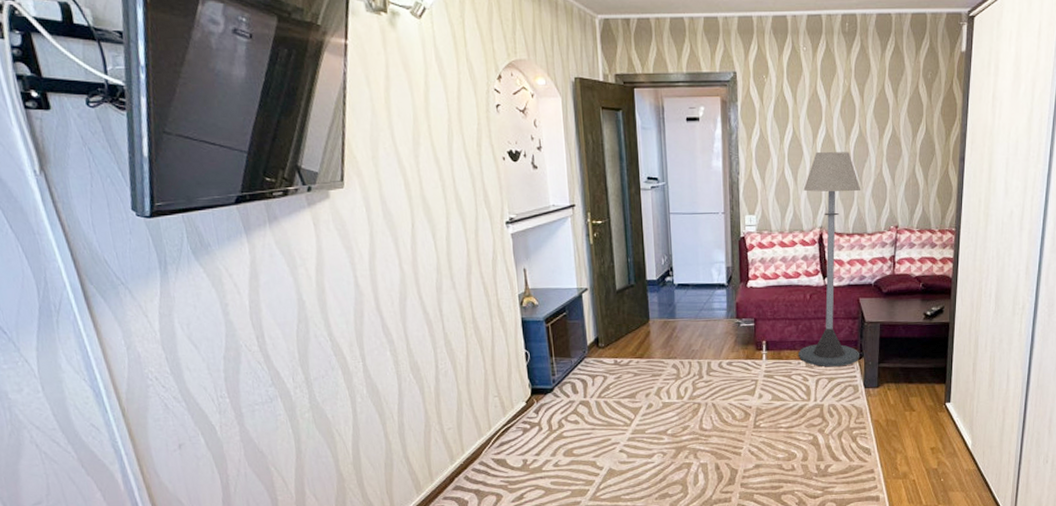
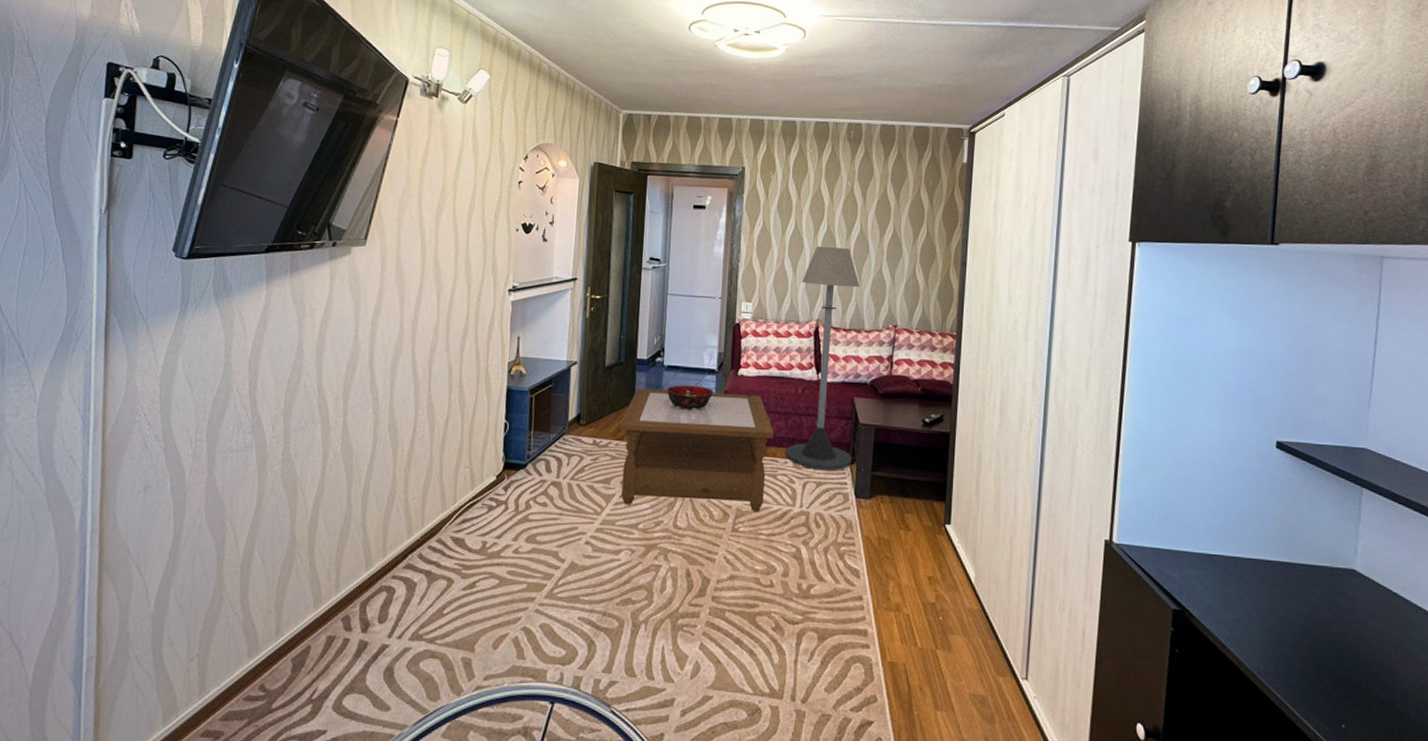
coffee table: none [637,304,786,415] -> present [619,388,774,511]
decorative bowl: none [679,300,725,324] -> present [666,385,714,410]

